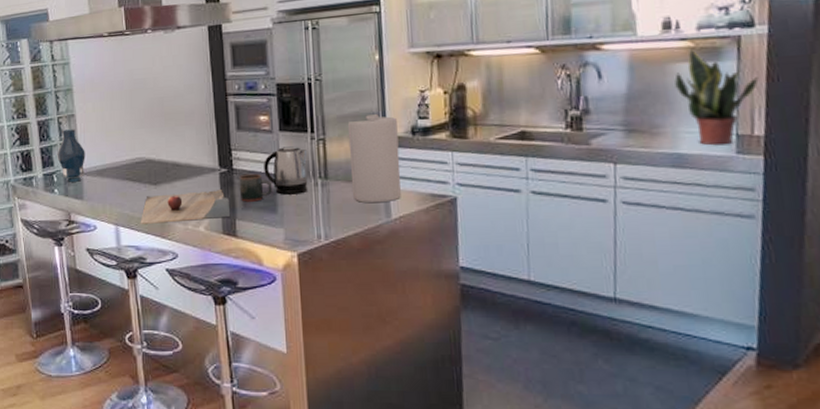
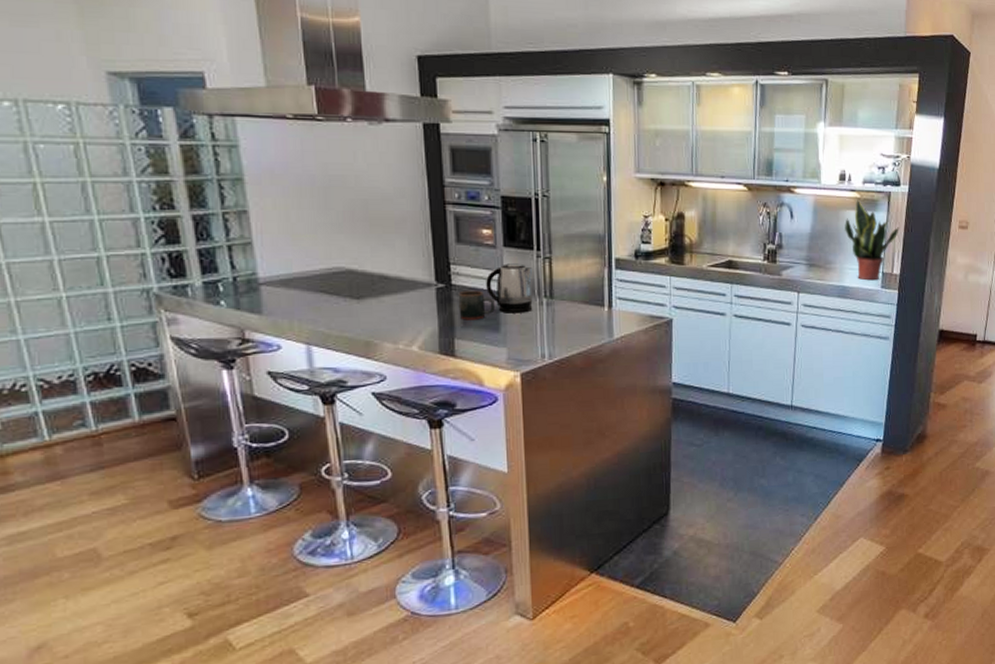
vase: present [57,129,85,182] -> none [222,228,264,293]
cutting board: present [140,190,231,225] -> none [338,306,449,345]
paper towel holder: present [347,114,401,204] -> none [574,236,624,324]

